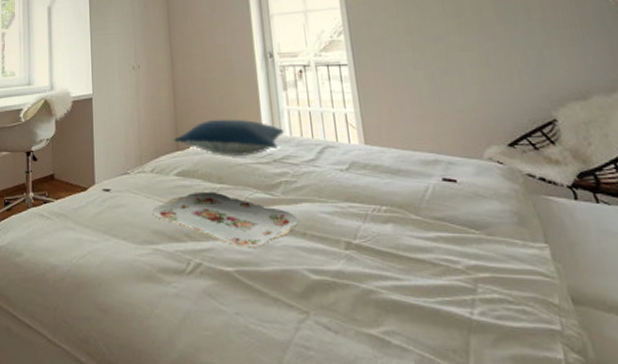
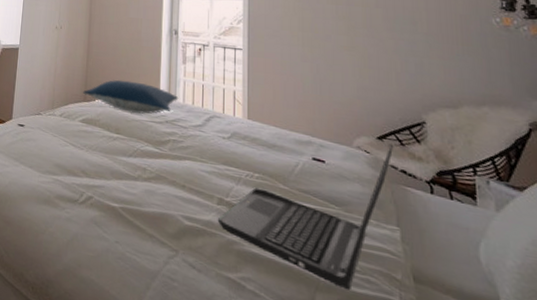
serving tray: present [151,191,300,248] -> none [56,138,182,192]
laptop computer: none [347,152,528,326] -> present [217,145,393,291]

